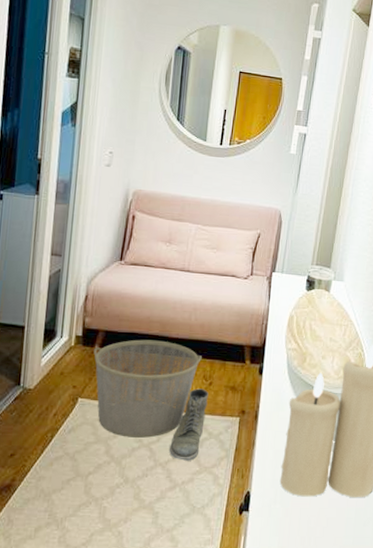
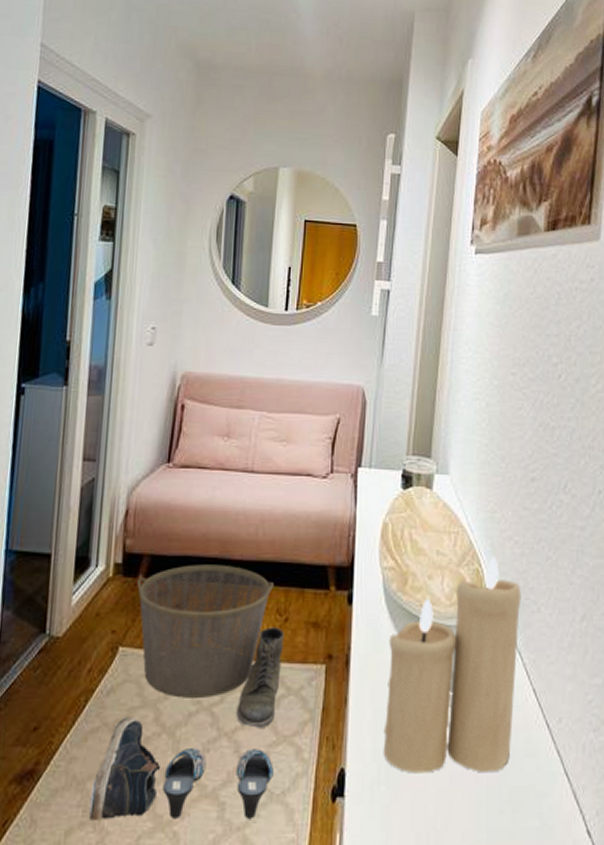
shoe: none [53,449,110,521] -> present [88,717,161,820]
slippers: none [111,474,196,524] -> present [163,748,274,819]

